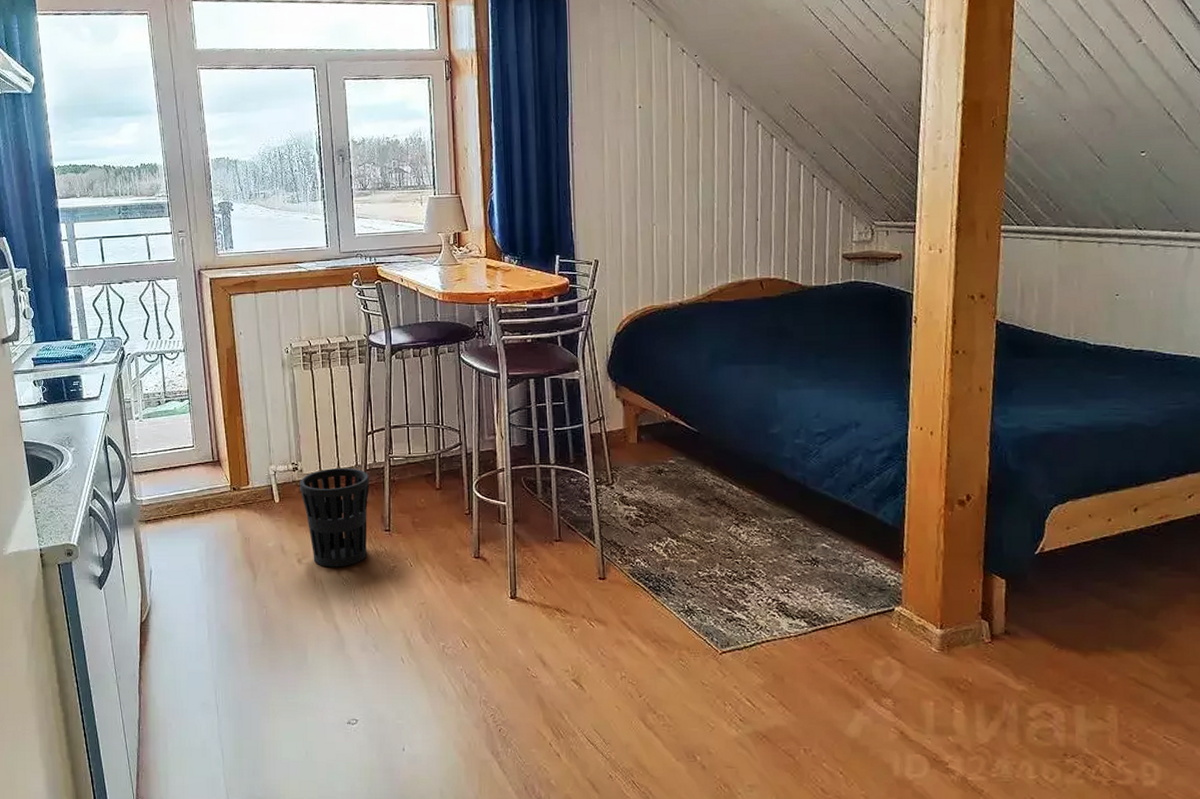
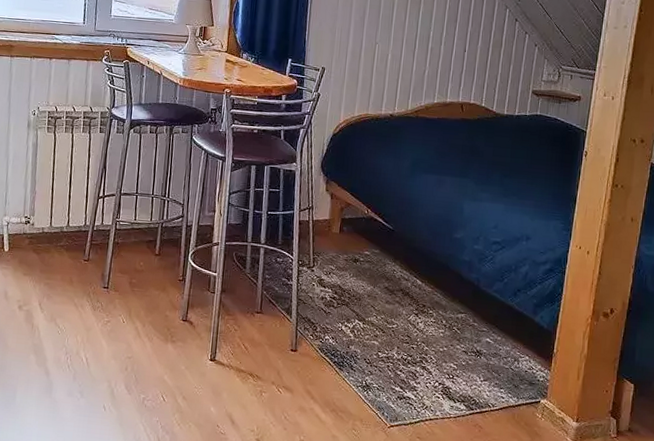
wastebasket: present [299,468,370,568] -> none [29,225,96,317]

